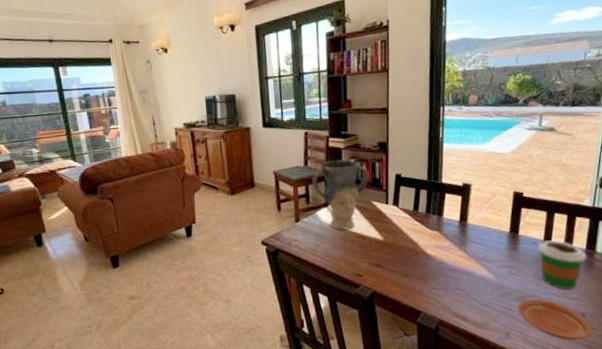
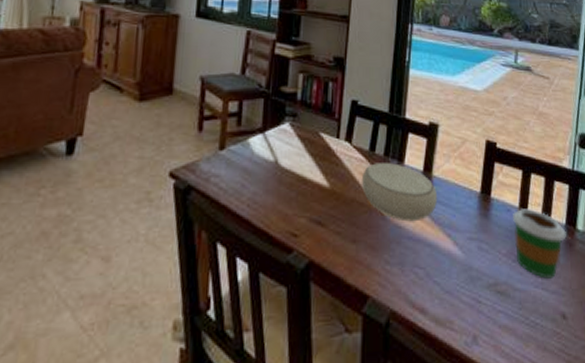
vase: present [311,159,369,230] -> none [247,71,319,168]
bowl: none [408,217,473,259] -> present [361,163,438,222]
plate: present [518,299,593,341] -> none [488,289,576,353]

